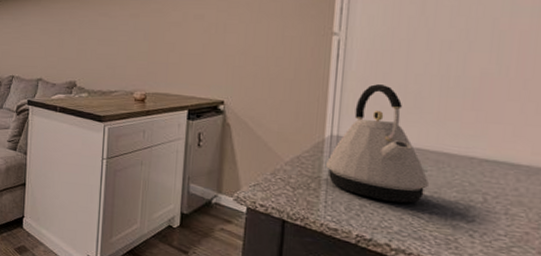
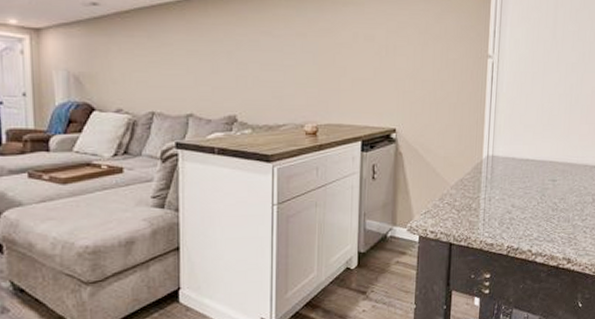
kettle: present [326,84,429,203] -> none [484,105,558,212]

